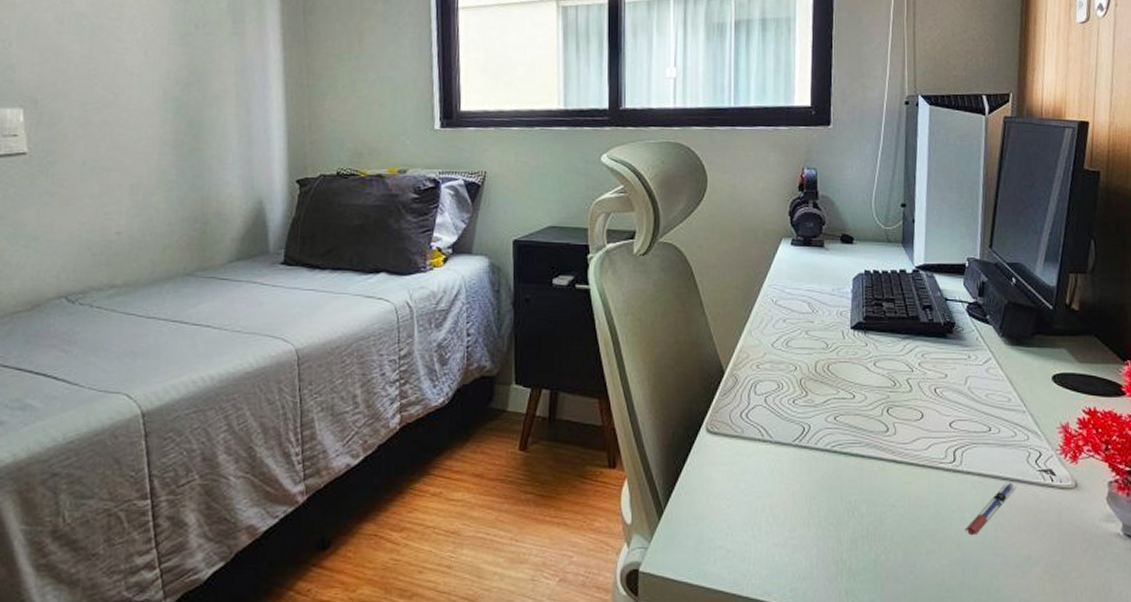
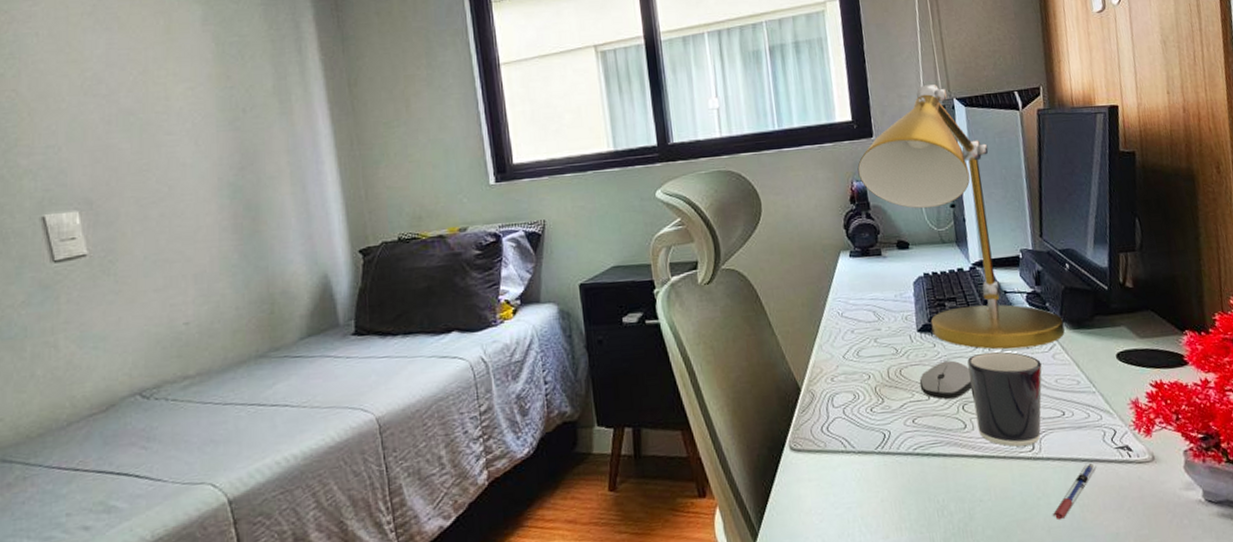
desk lamp: none [810,78,1002,358] -> present [857,84,1065,350]
computer mouse: none [846,362,900,401] -> present [919,360,972,400]
mug: none [897,358,974,456] -> present [967,351,1043,447]

